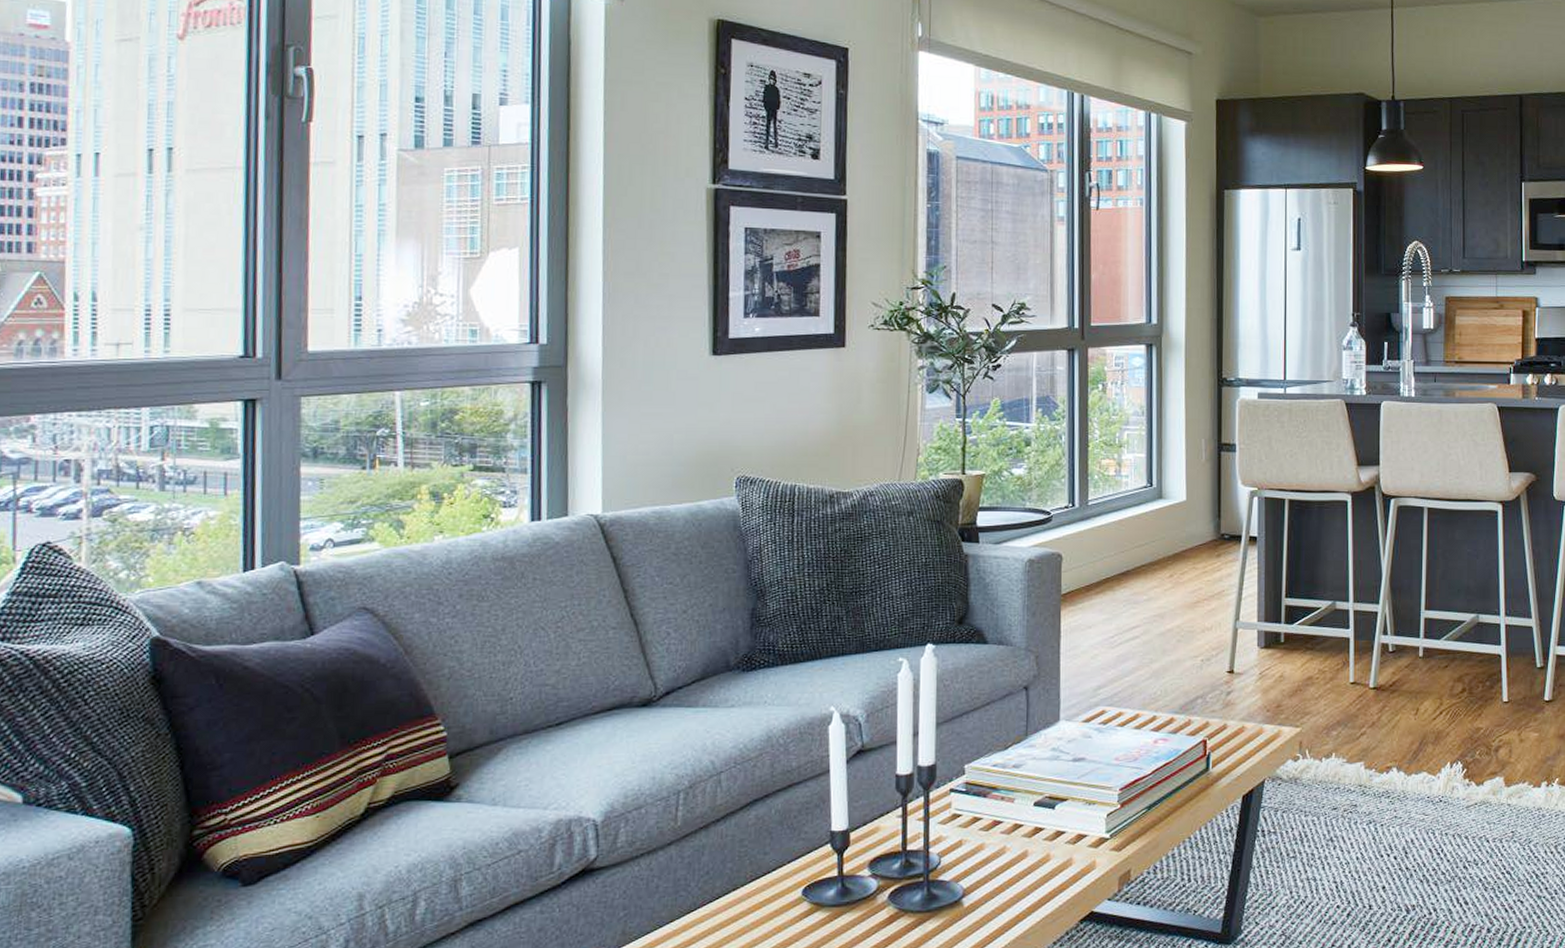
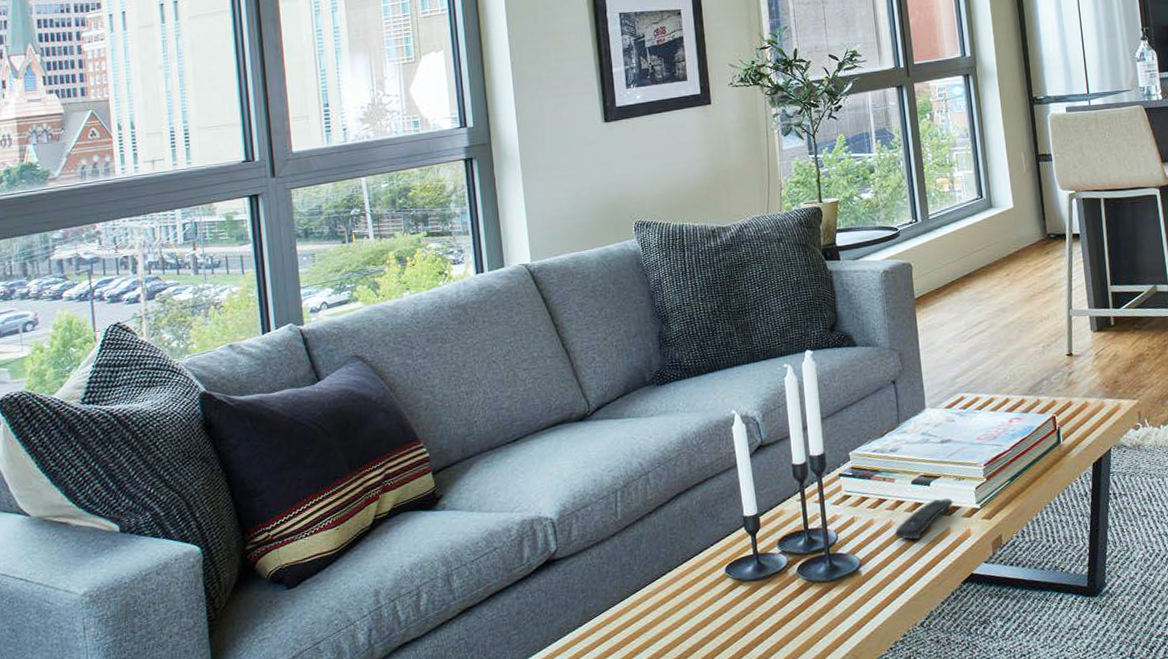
remote control: none [1008,824,1080,870] -> present [895,498,954,540]

